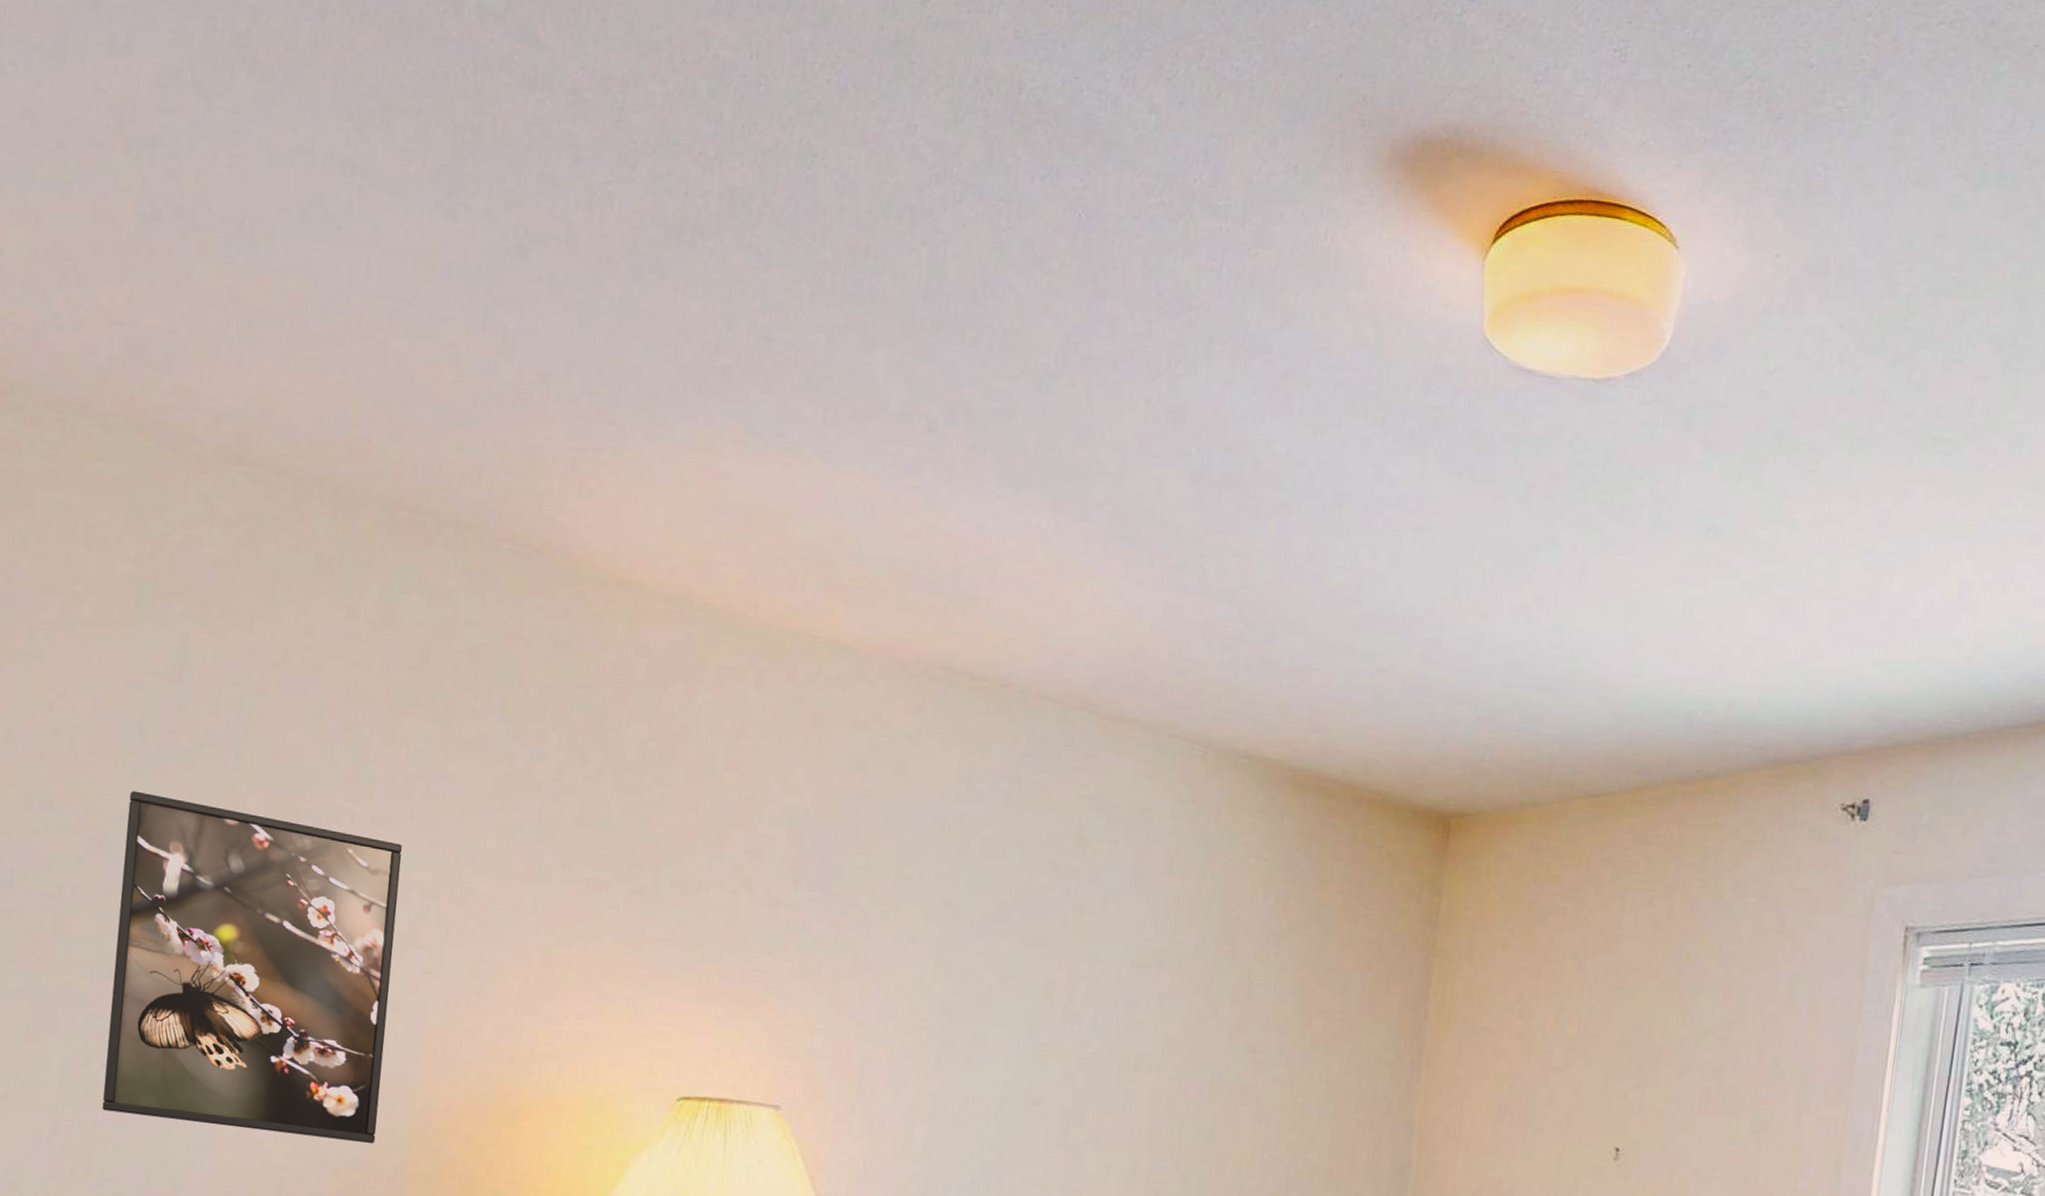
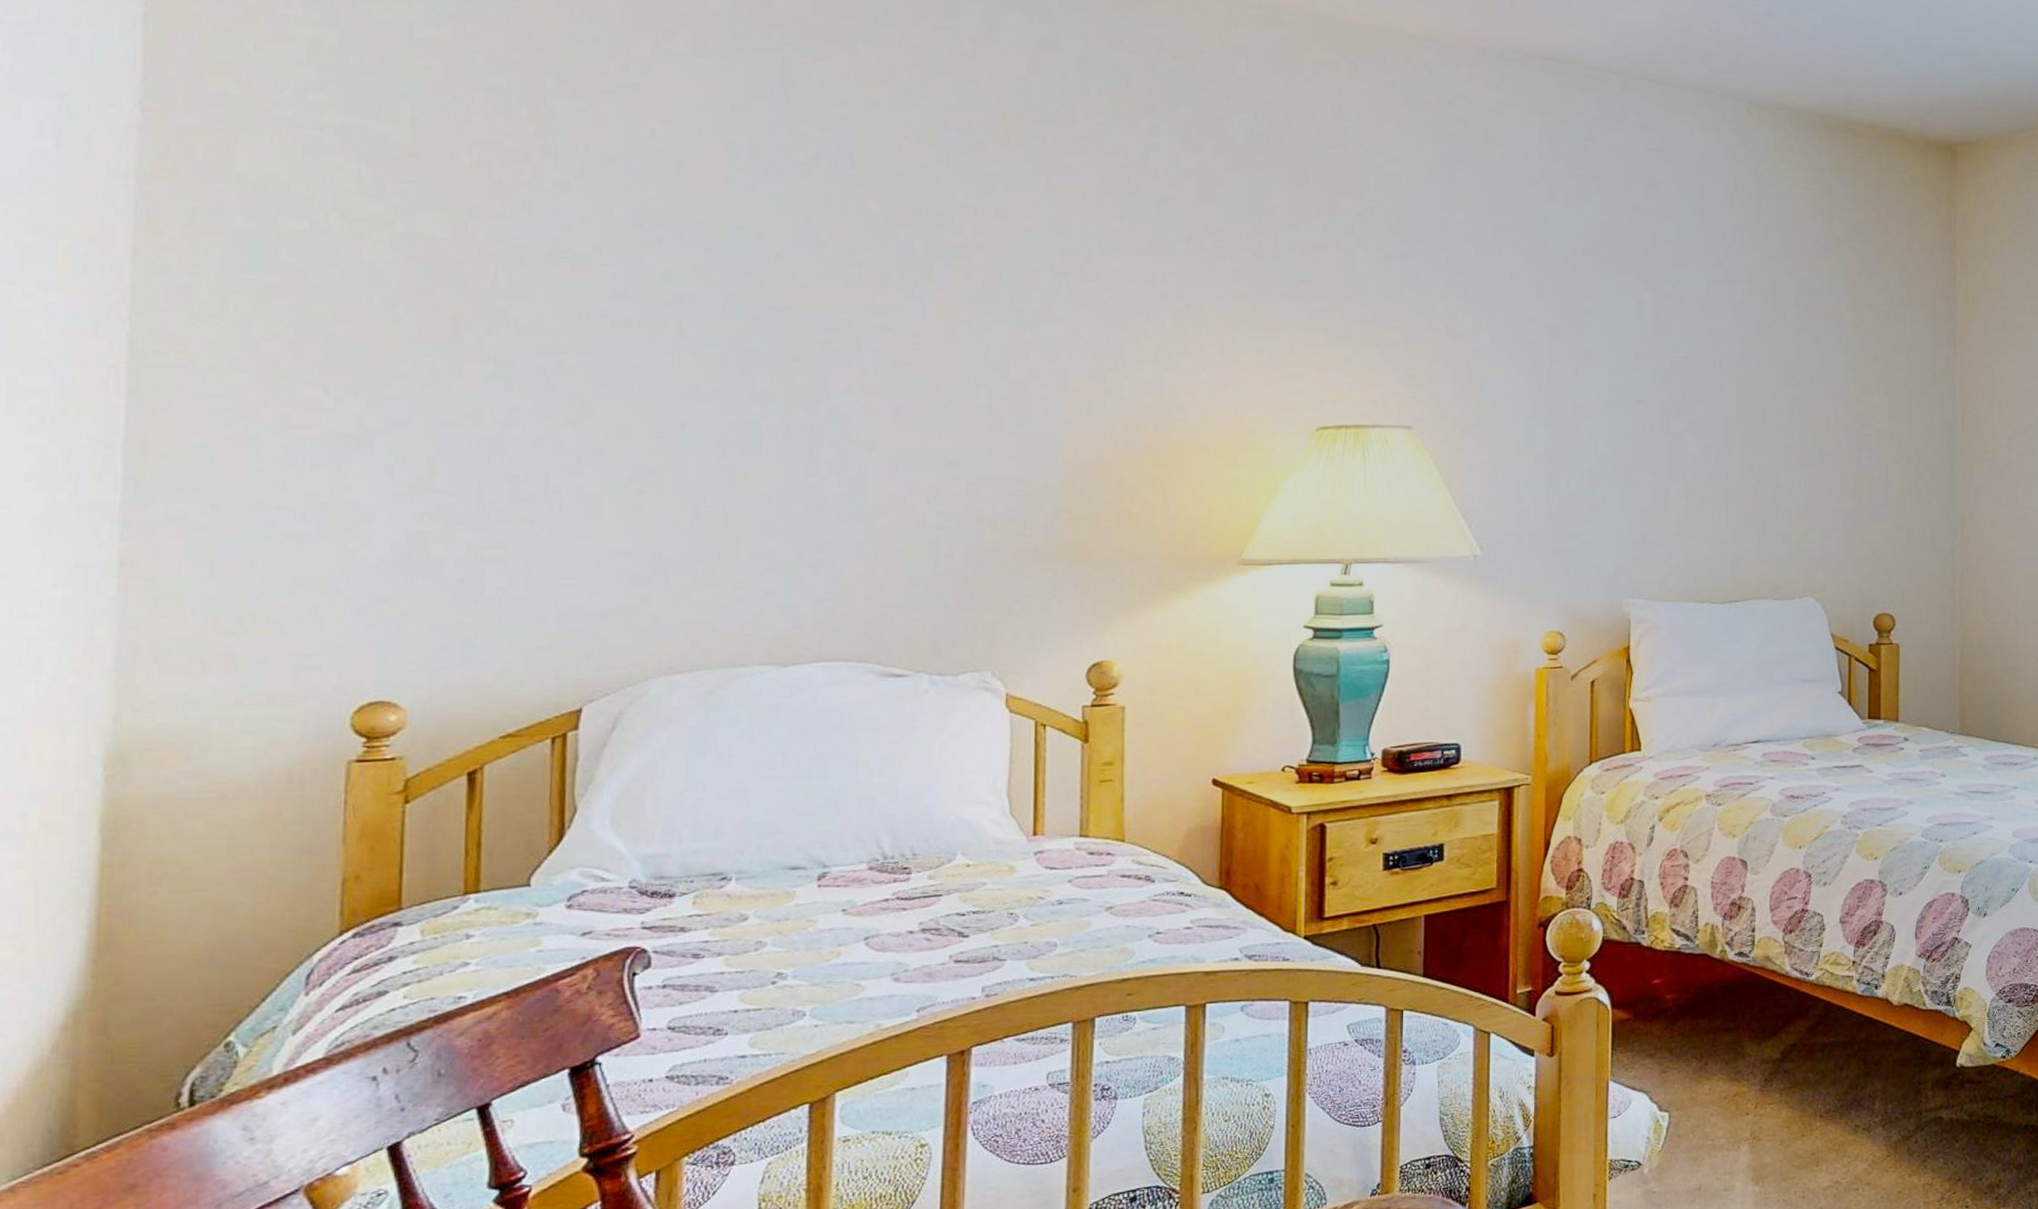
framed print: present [102,791,402,1144] -> none [744,203,1029,497]

